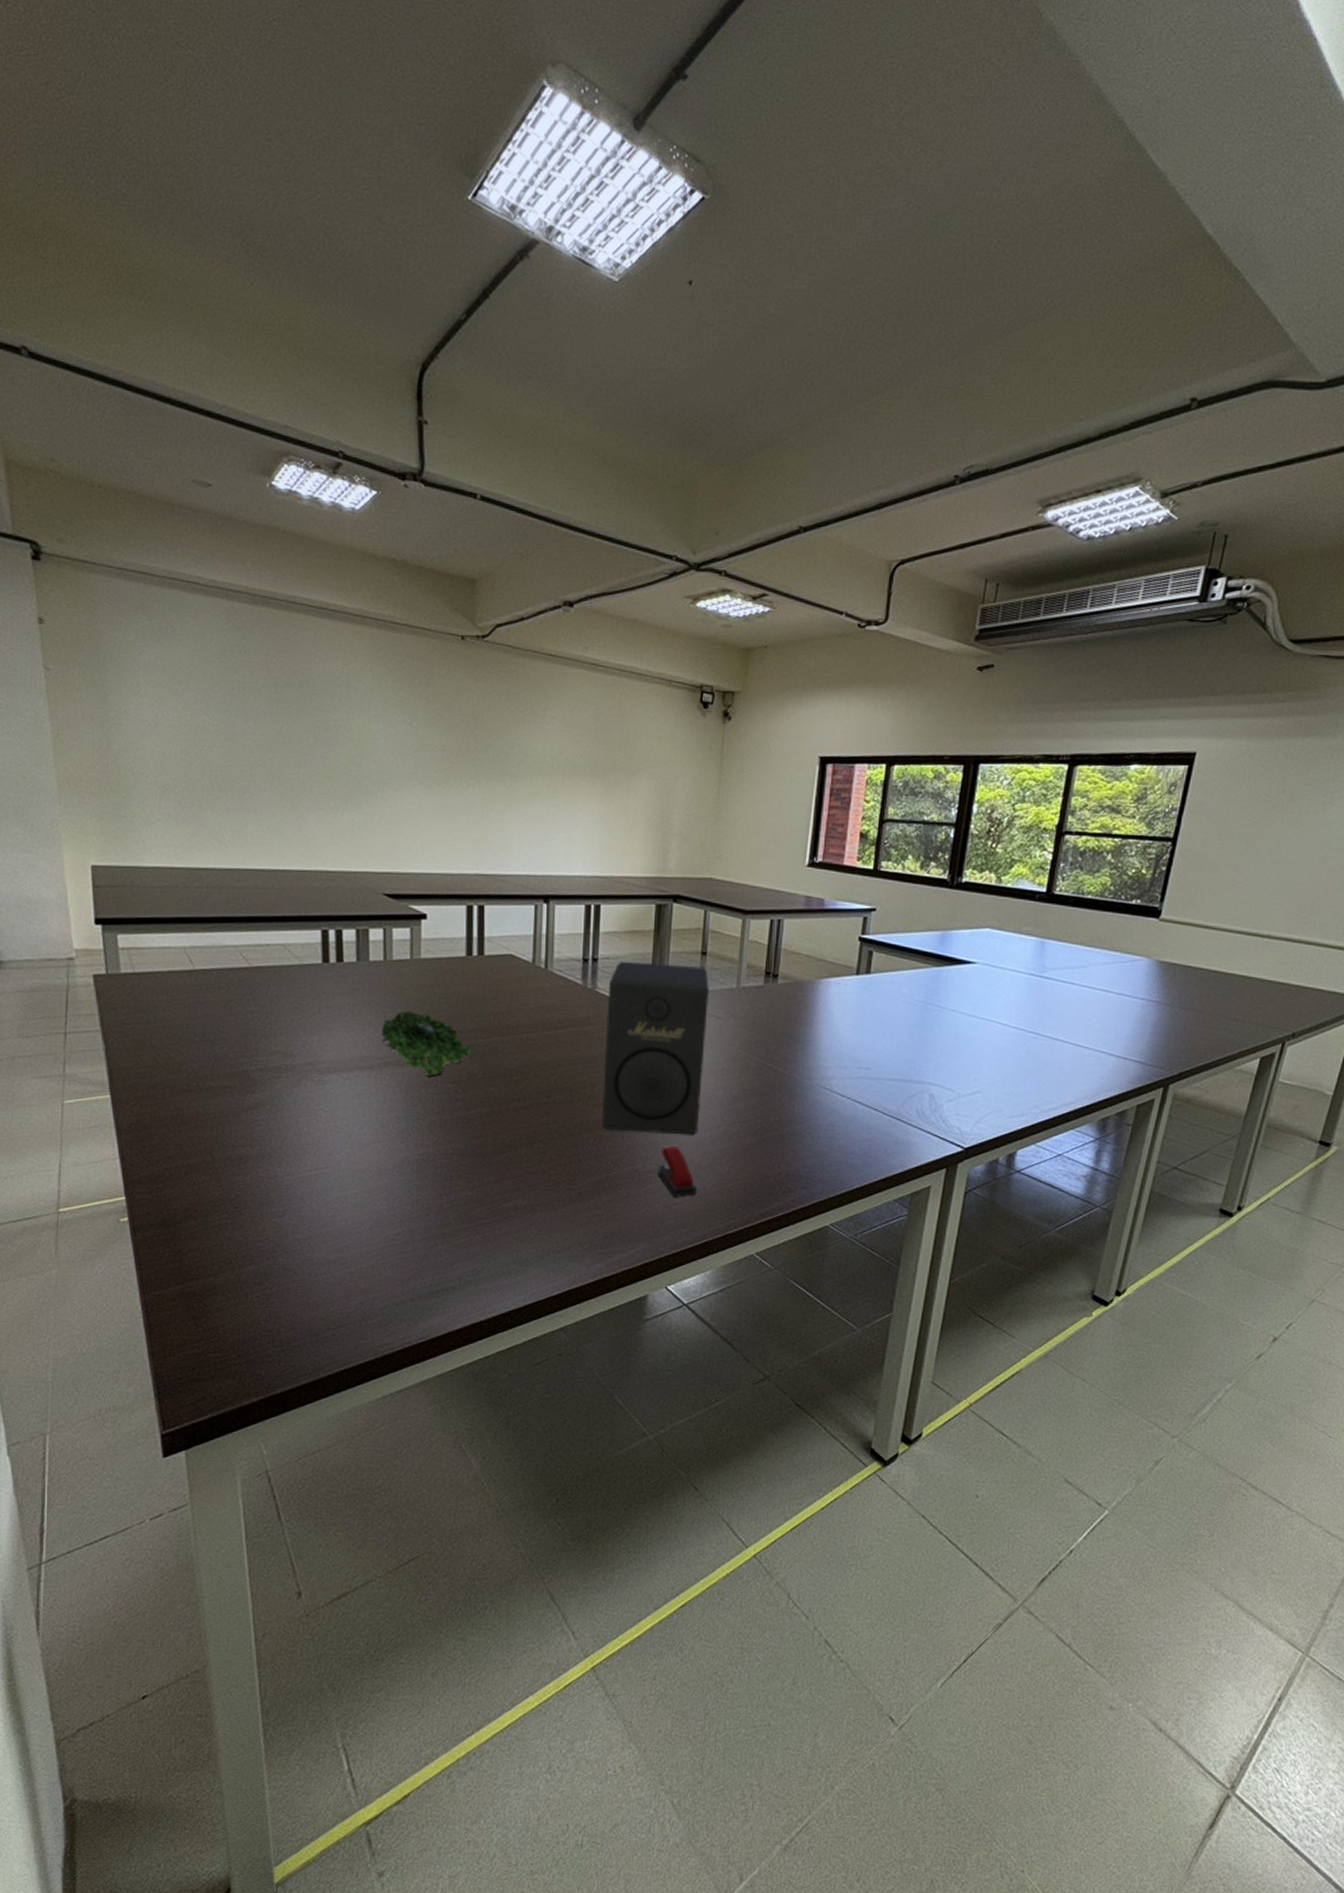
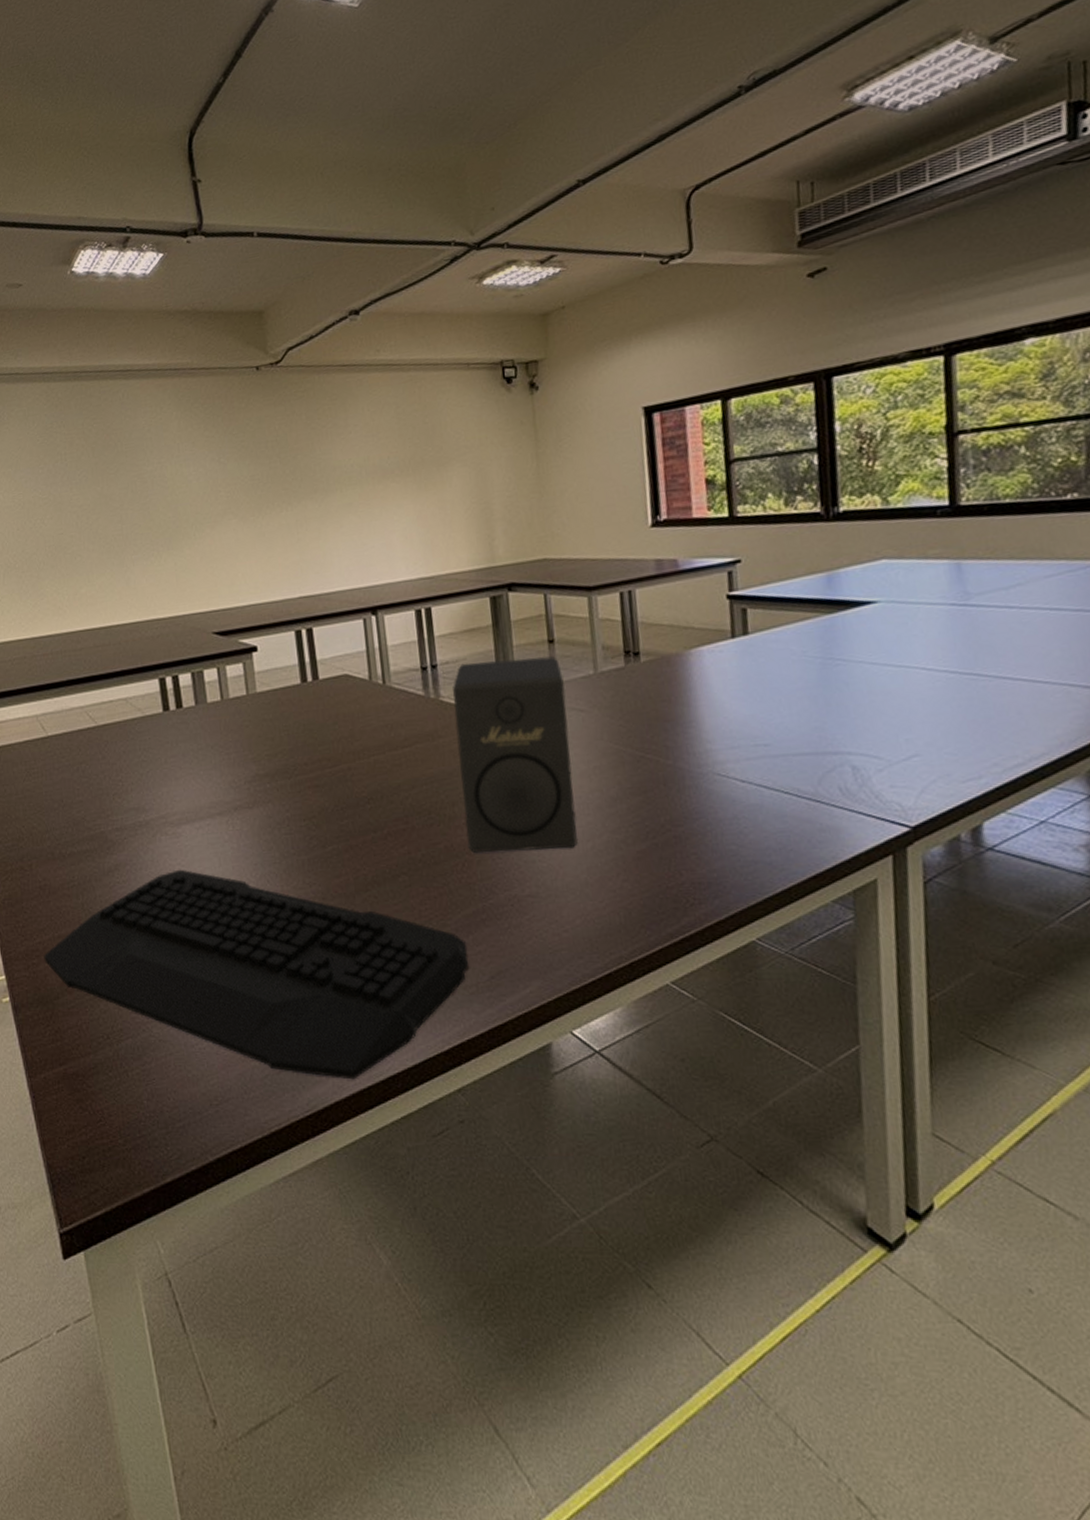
keyboard: none [169,1114,588,1315] -> present [43,869,469,1080]
plant: present [382,1011,472,1076] -> none [227,749,320,816]
stapler: present [658,1146,697,1198] -> none [539,863,588,923]

